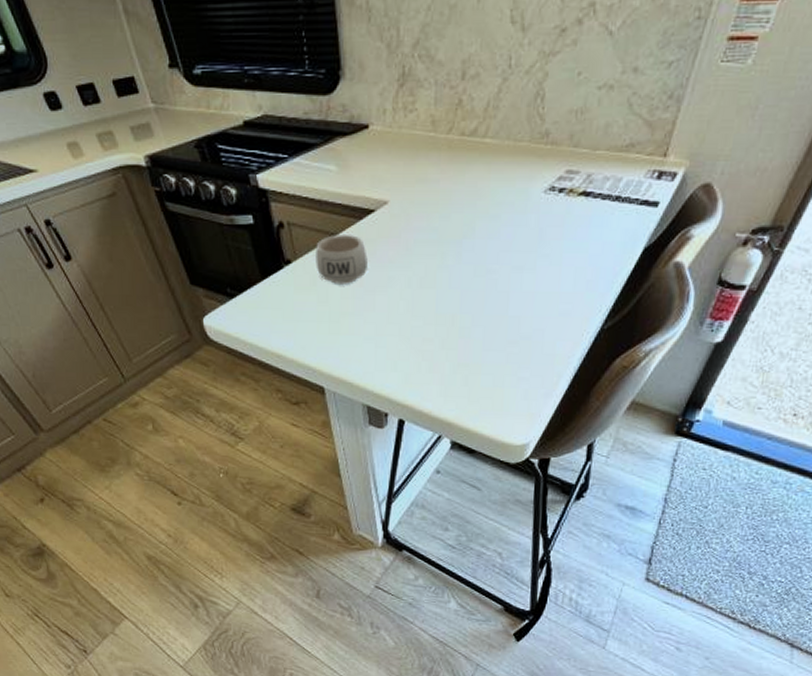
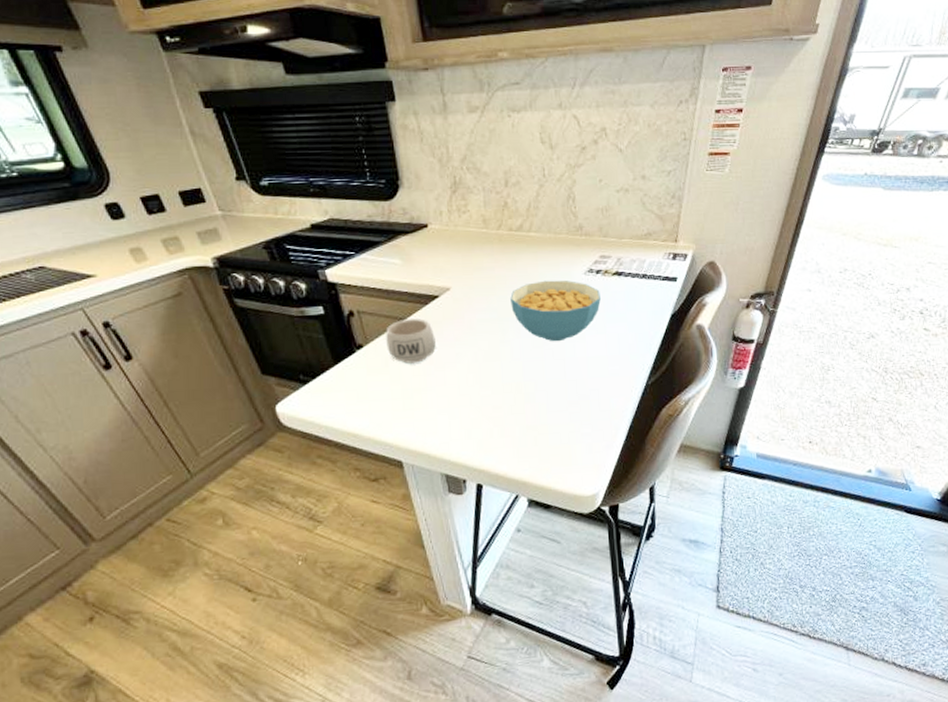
cereal bowl: none [454,198,561,272] -> present [510,280,601,342]

